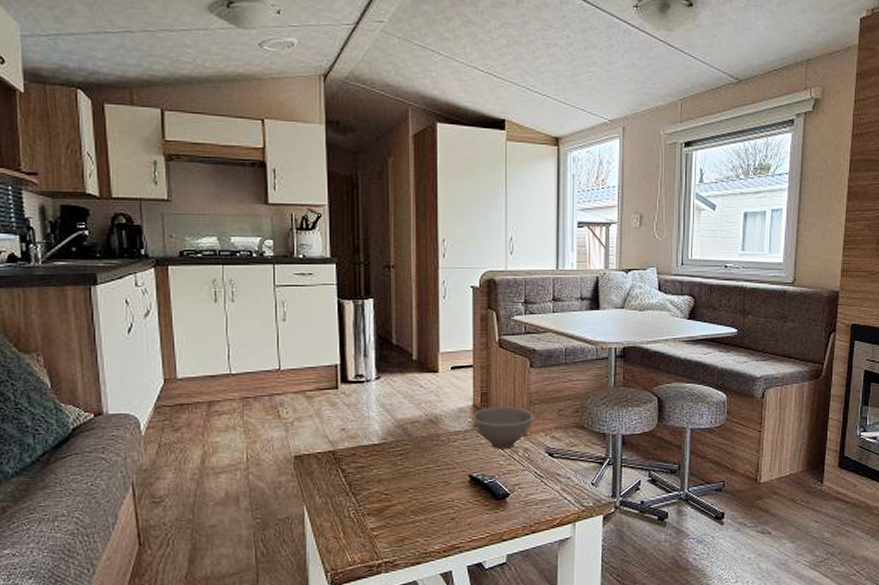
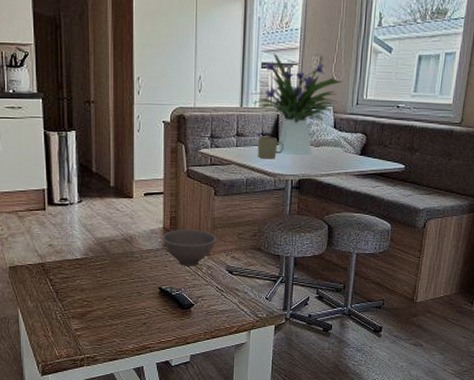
flower arrangement: none [567,211,665,320] -> present [250,52,342,155]
mug: none [576,300,606,326] -> present [257,136,285,159]

